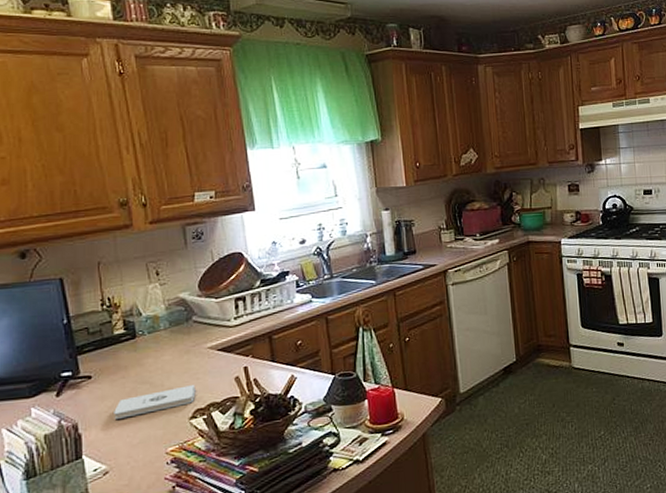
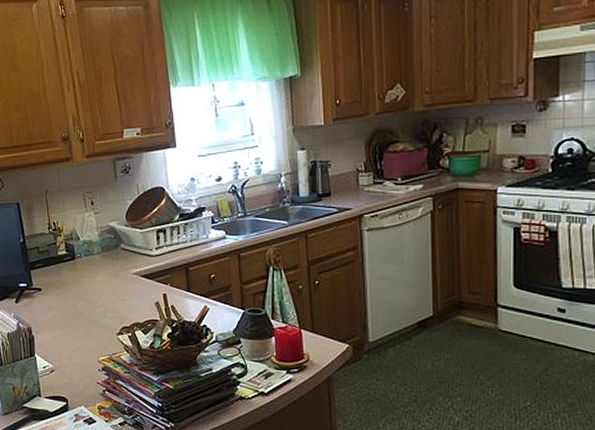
notepad: present [114,385,196,419] -> none [58,305,122,327]

